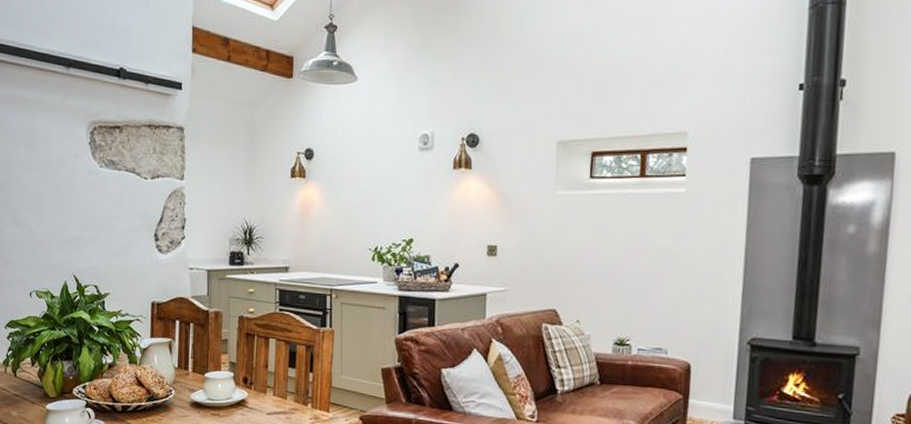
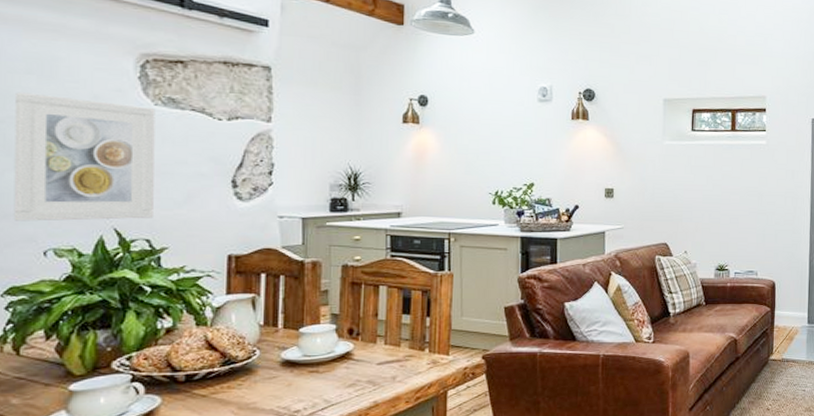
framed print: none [11,160,101,268] -> present [13,92,156,222]

